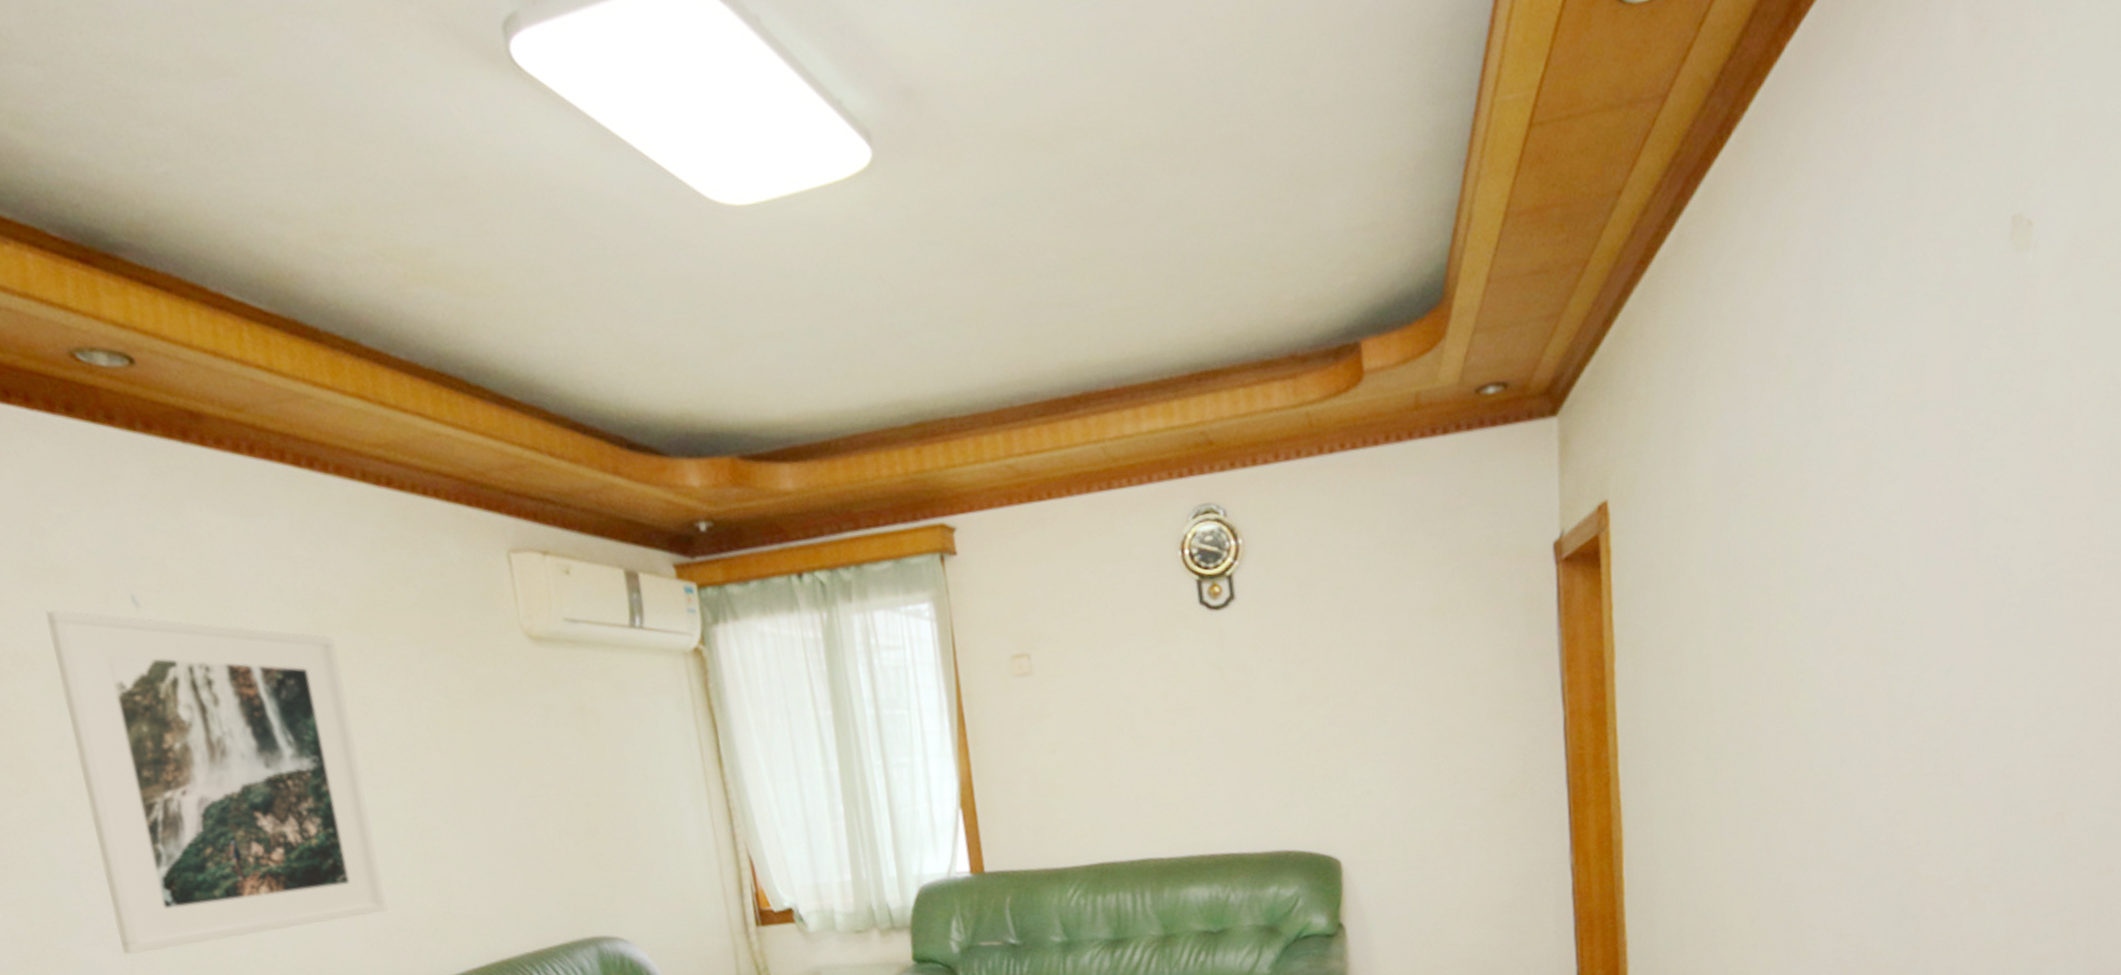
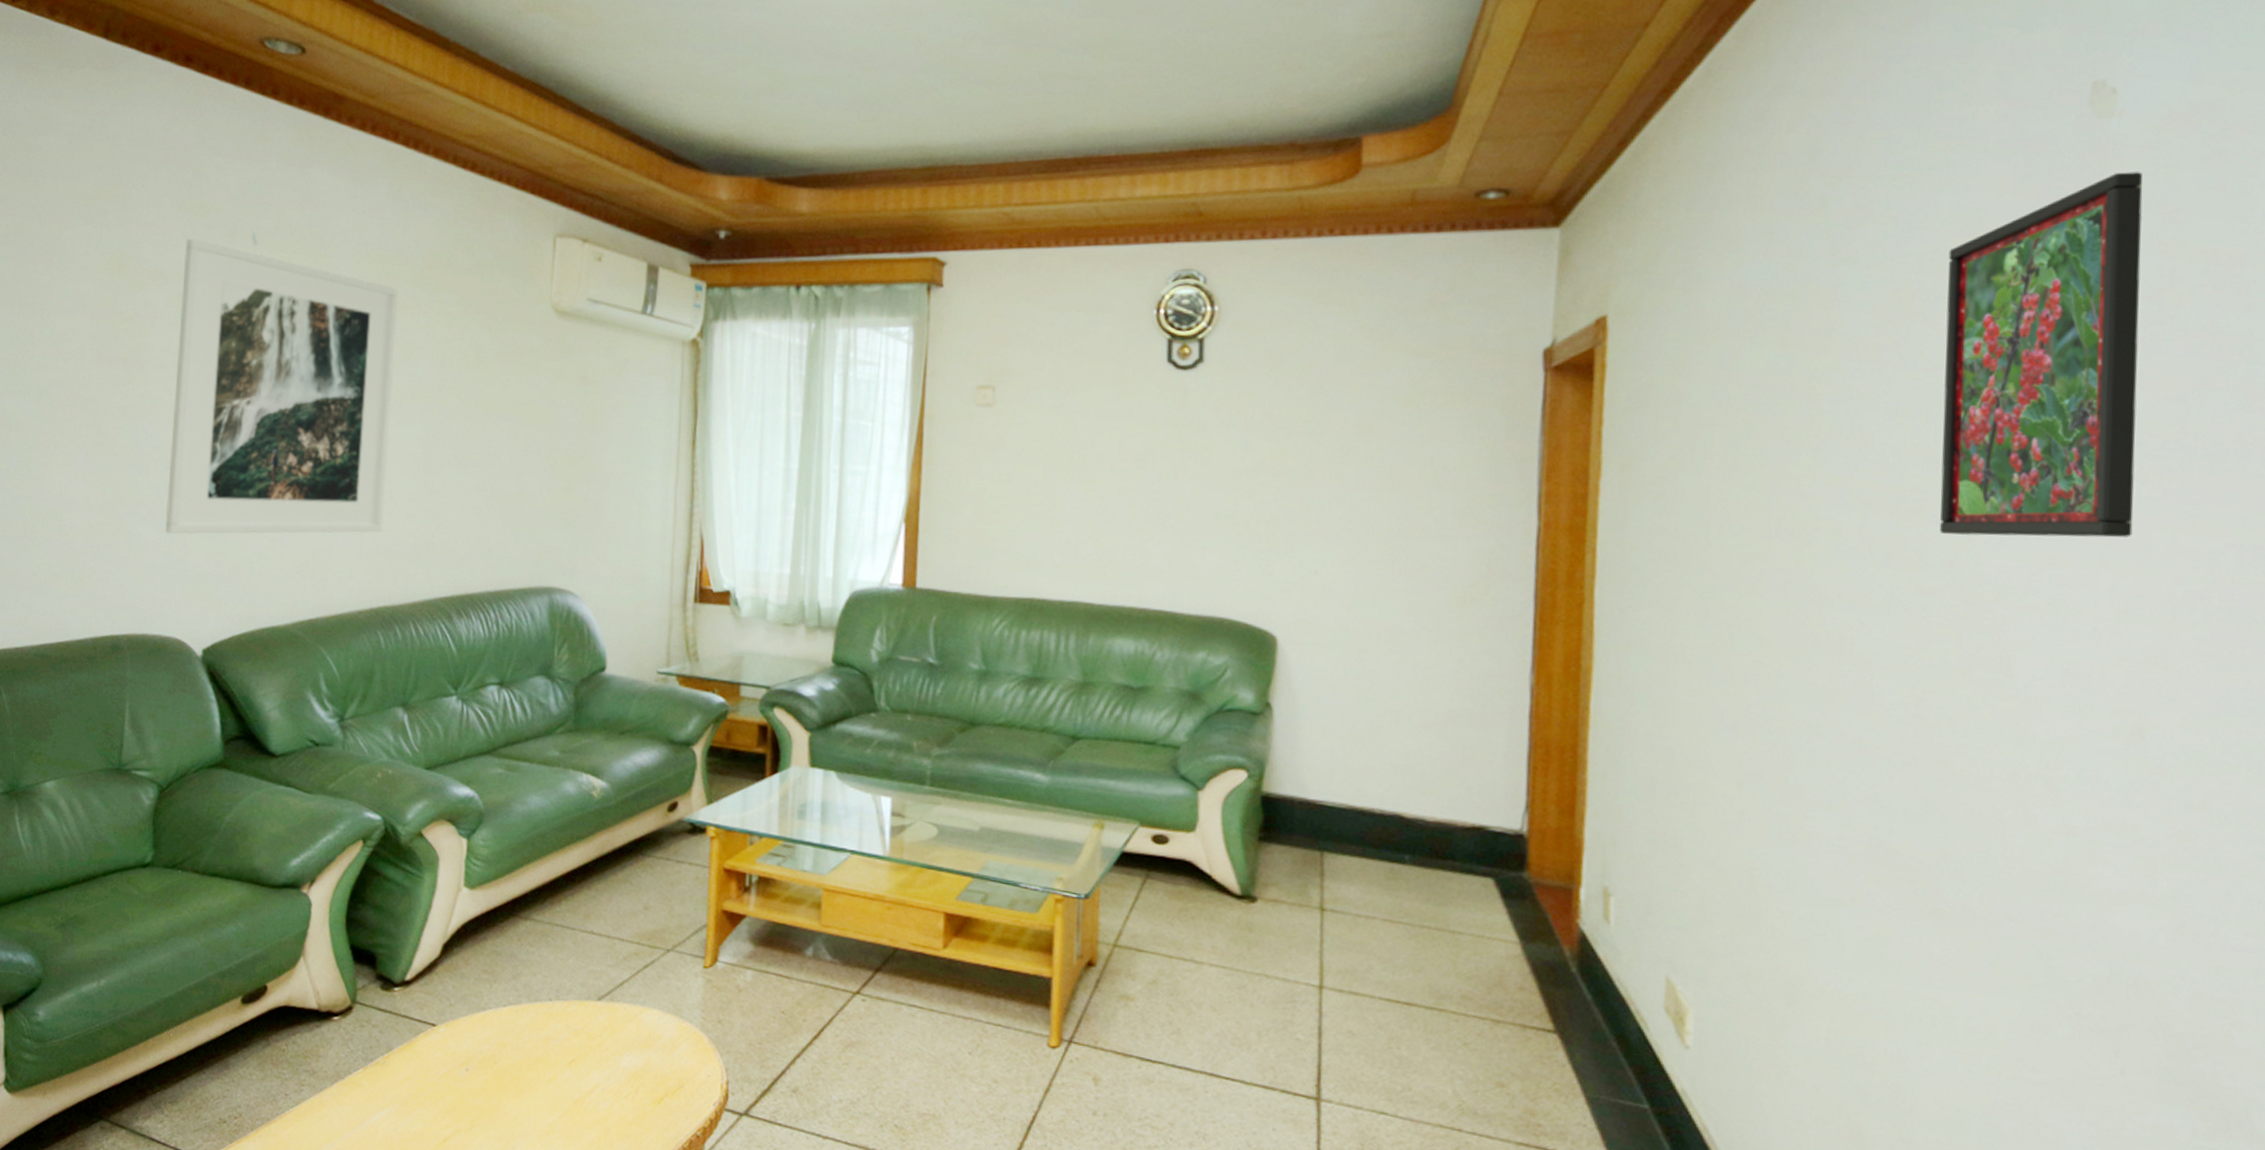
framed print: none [1898,302,2055,668] -> present [1940,172,2143,538]

